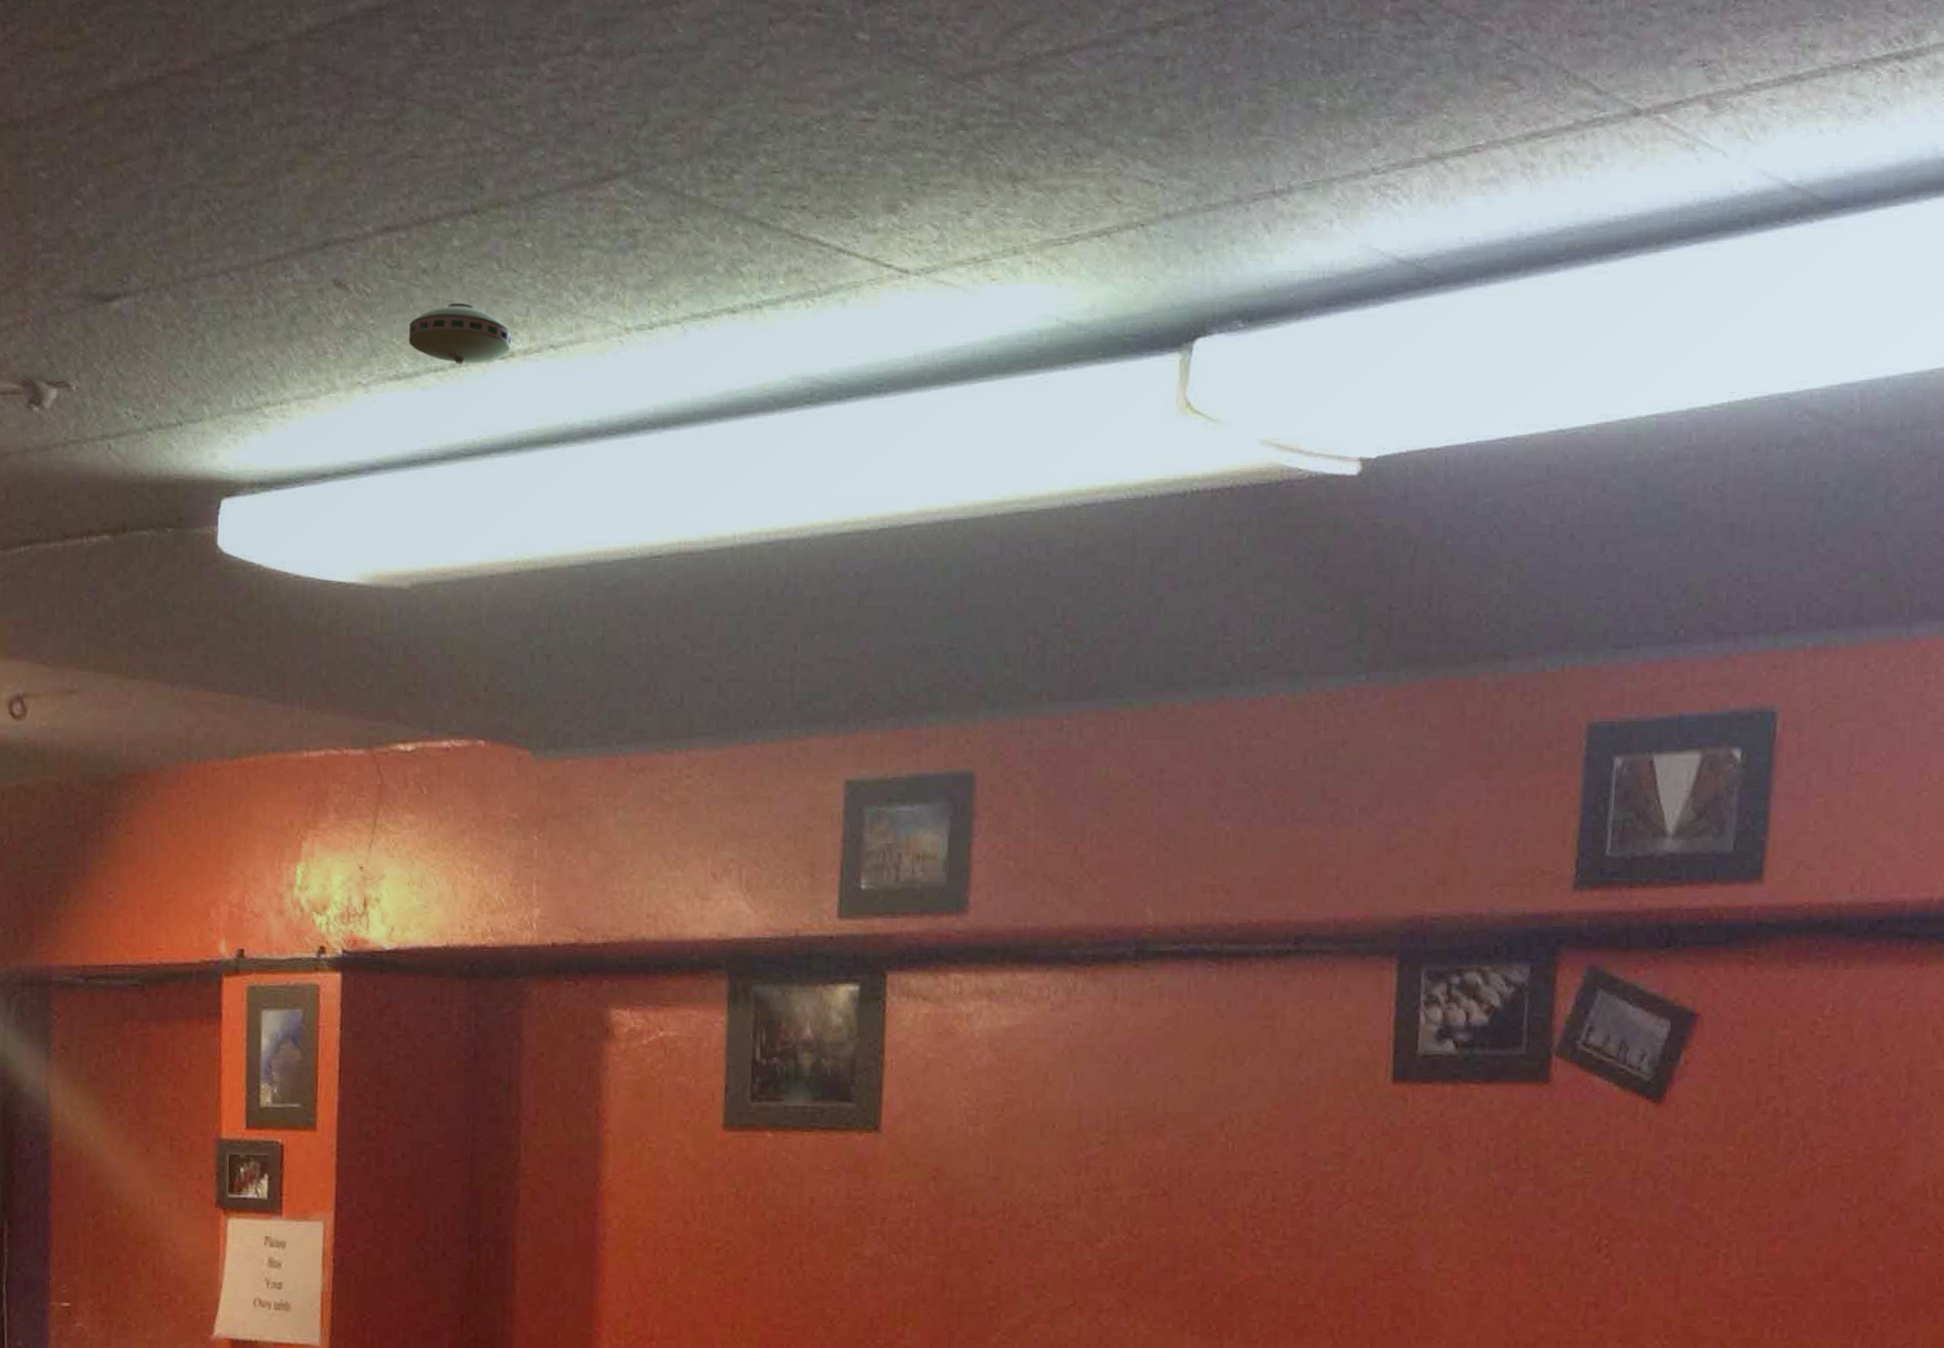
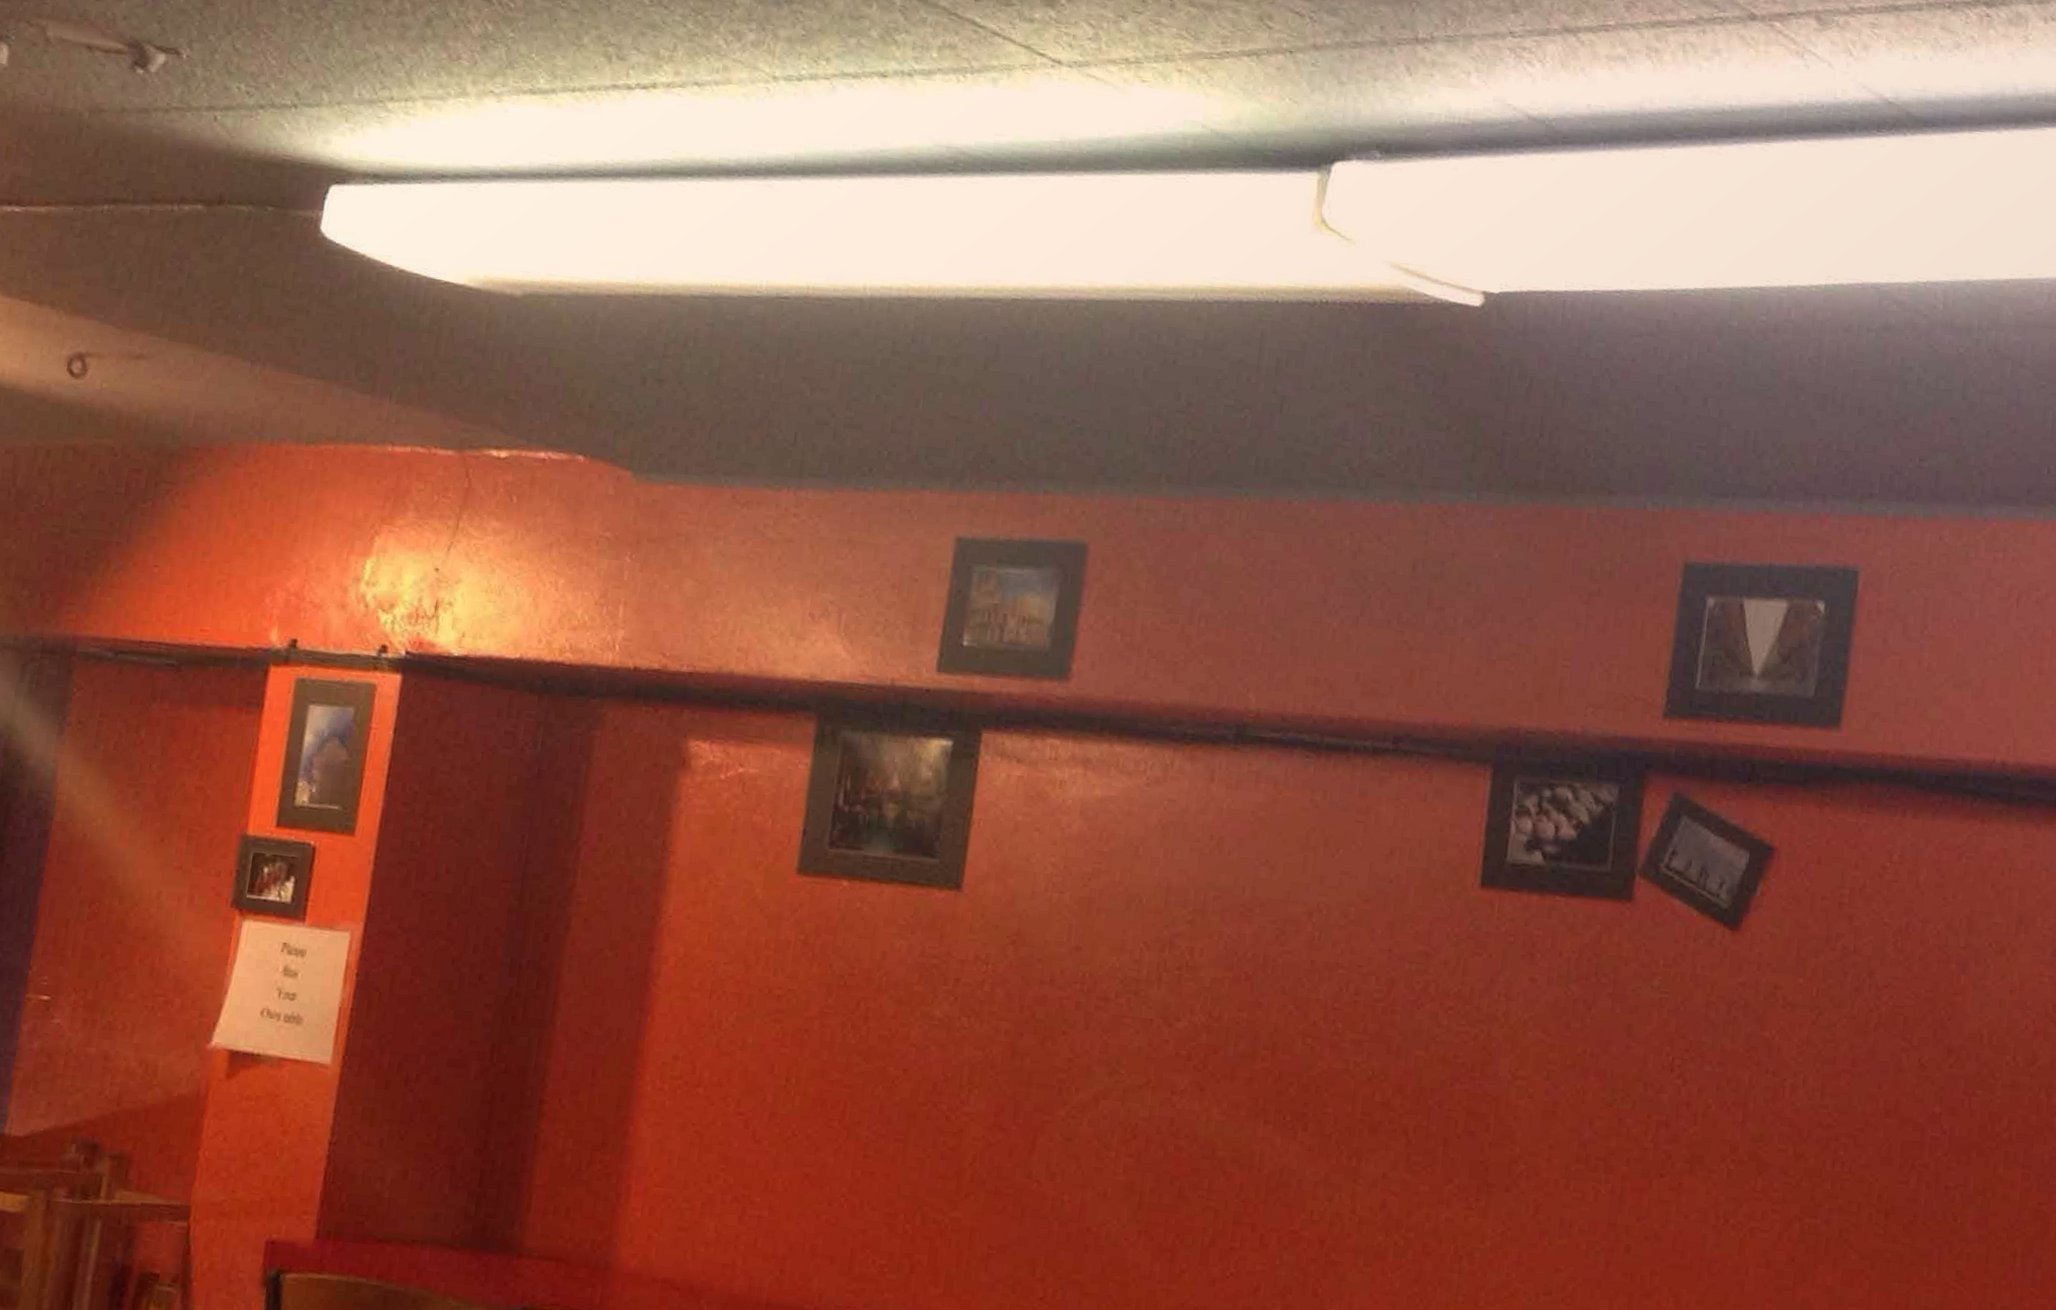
smoke detector: present [408,302,511,365] -> none [547,28,655,89]

